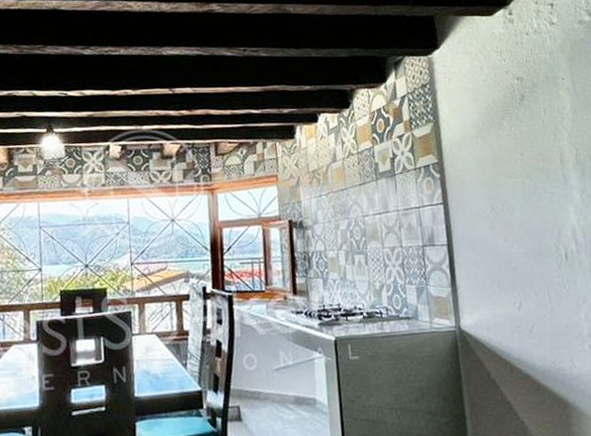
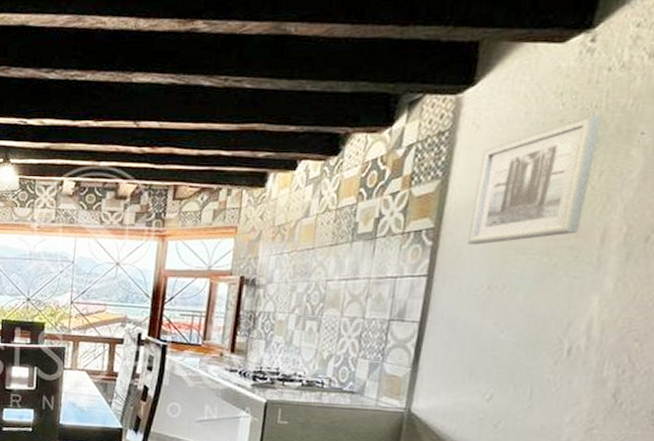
wall art: none [458,67,544,174] -> present [467,115,602,245]

